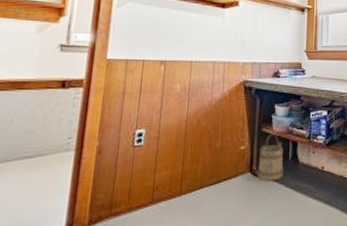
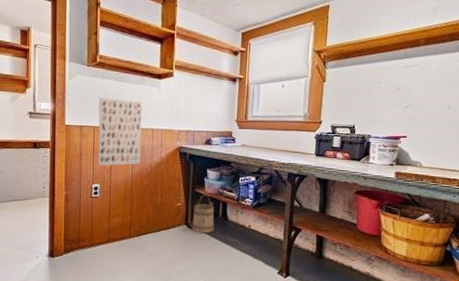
wall art: none [145,28,203,107] -> present [97,98,142,166]

